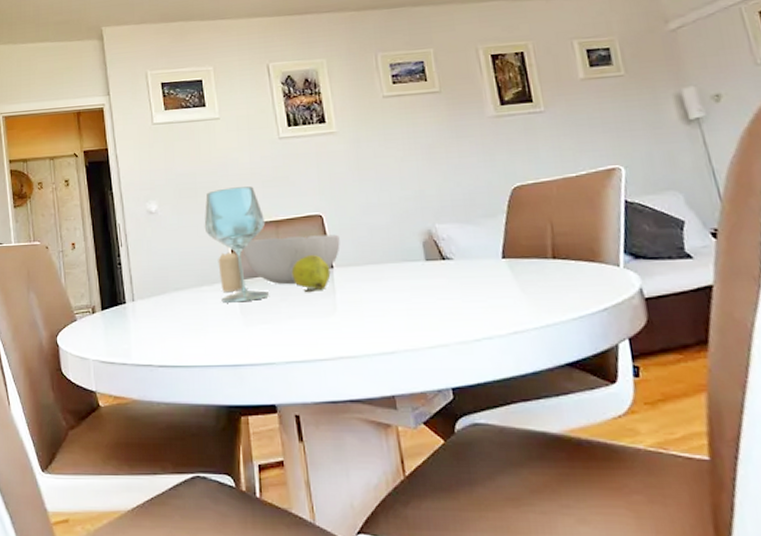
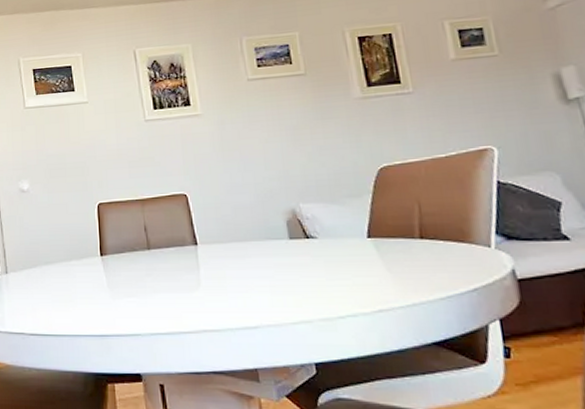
wine glass: present [204,186,269,303] -> none [73,167,135,277]
candle: present [218,252,243,292] -> none [86,229,110,266]
bowl: present [243,234,340,284] -> none [110,213,204,260]
fruit: present [291,254,331,293] -> none [156,231,195,269]

